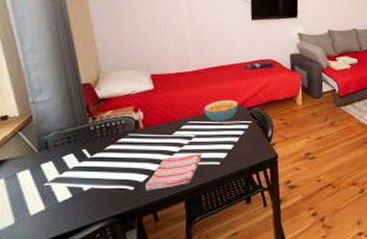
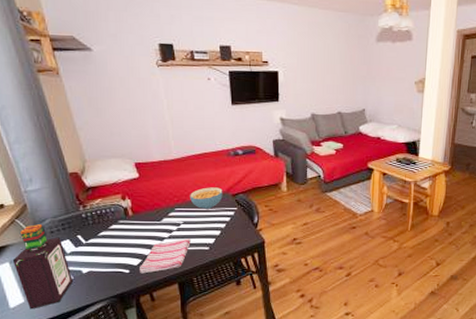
bottle: none [8,137,72,232] -> present [12,224,73,310]

